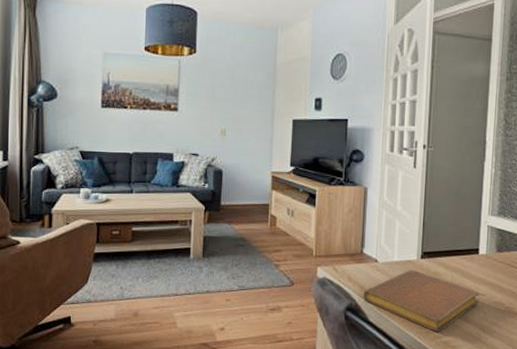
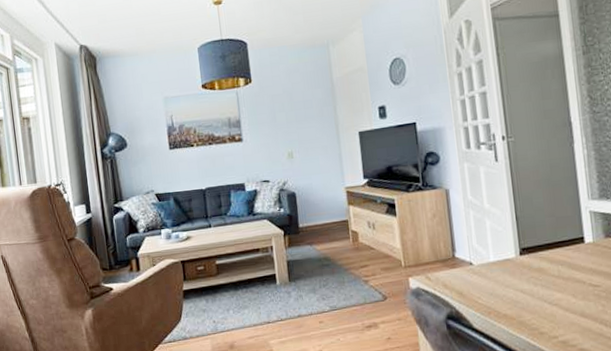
notebook: present [363,269,479,332] -> none [463,268,594,332]

